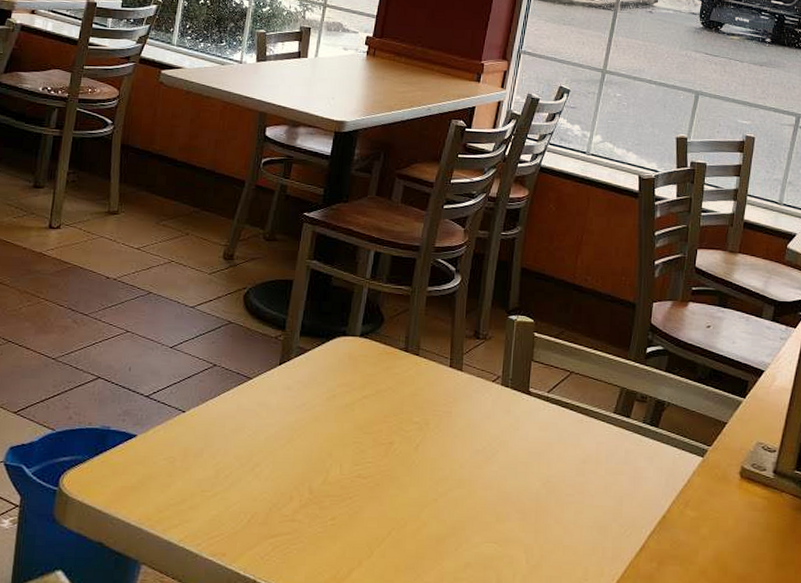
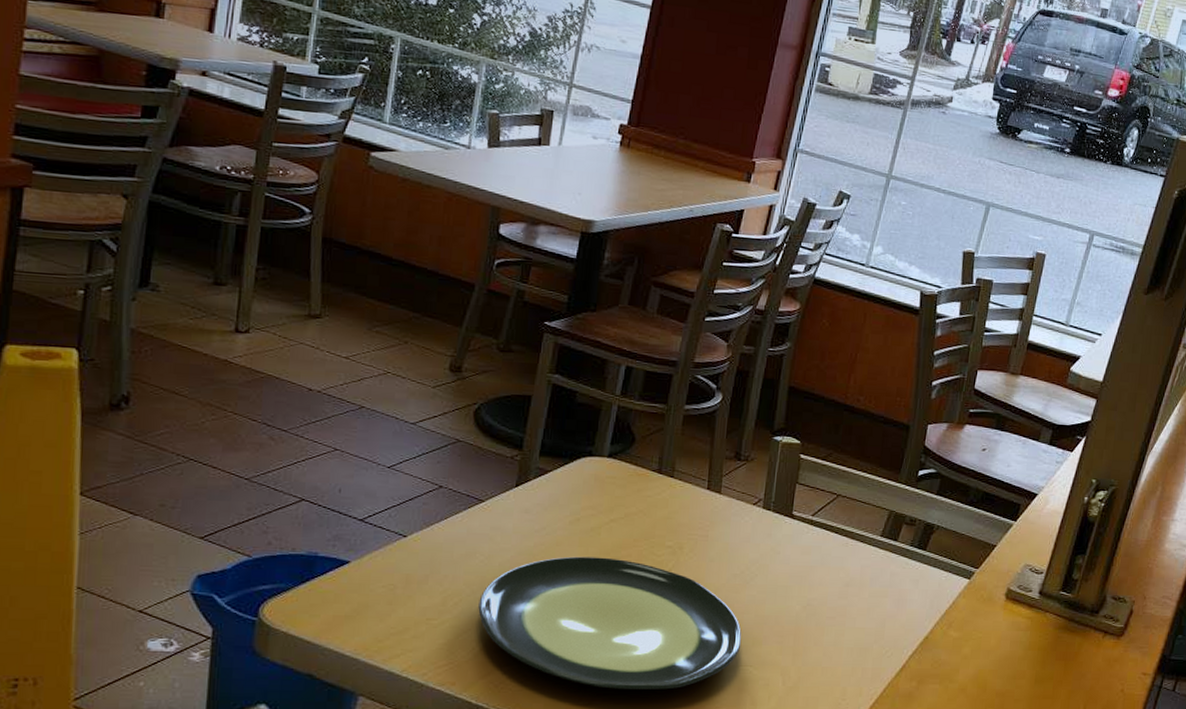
plate: none [246,431,486,565] -> present [478,556,742,690]

